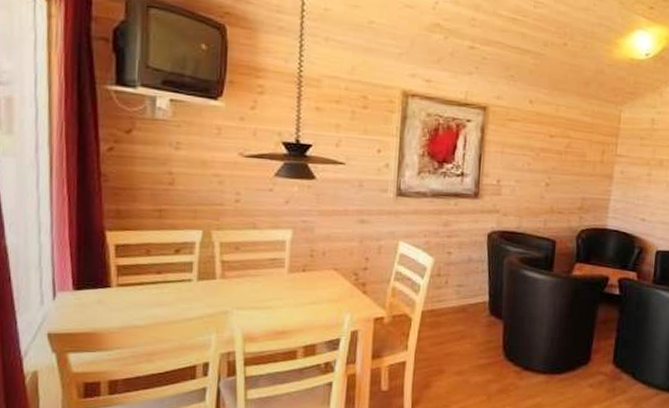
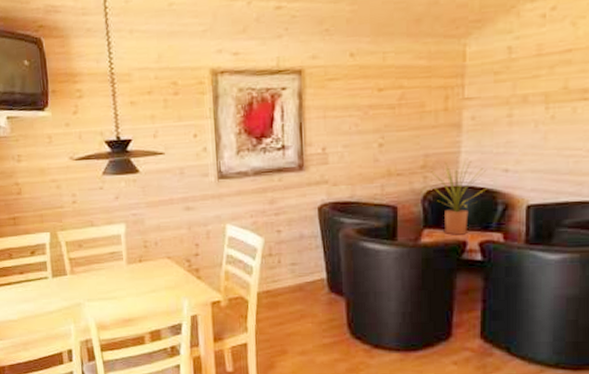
house plant: none [586,206,629,271] -> present [431,160,487,235]

